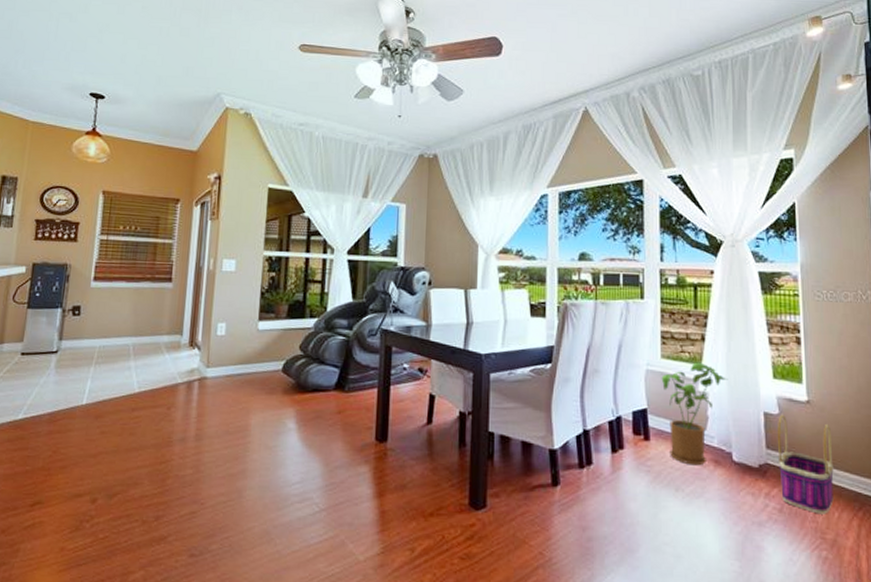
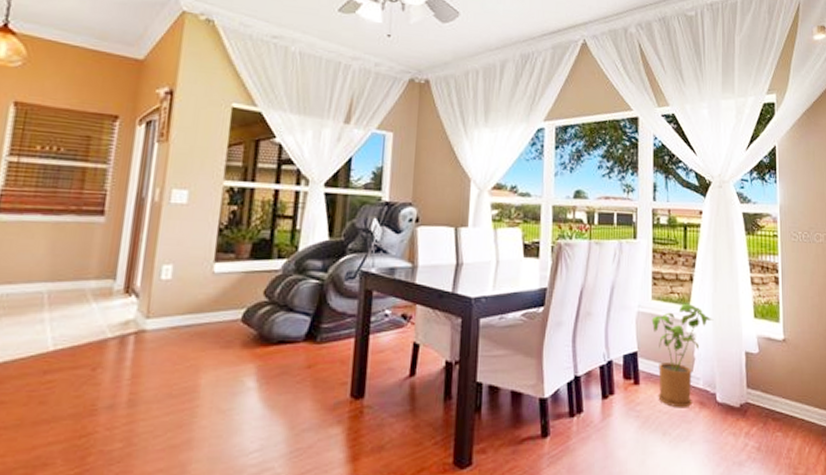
basket: present [777,414,834,514] -> none [756,353,805,450]

